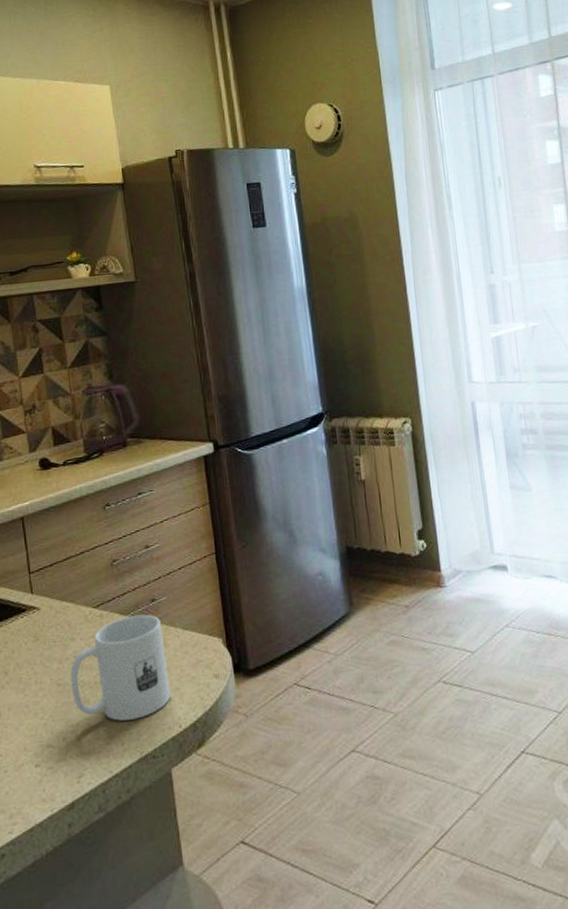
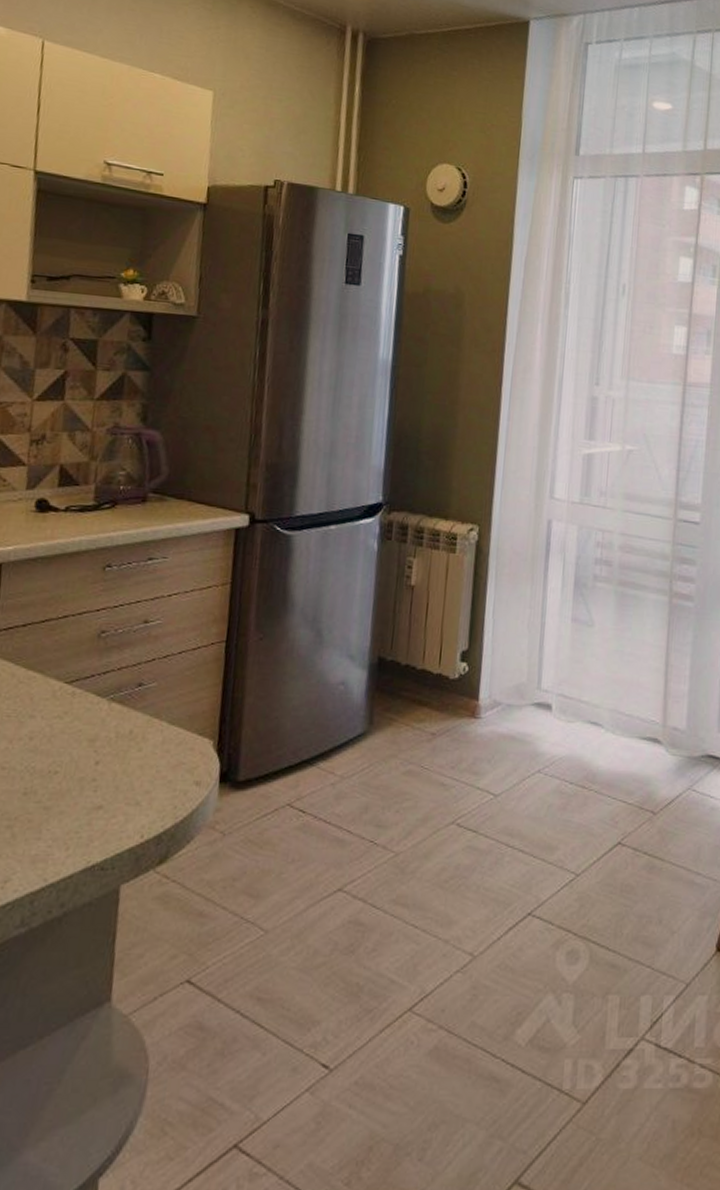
mug: present [70,614,171,721] -> none [17,698,144,822]

